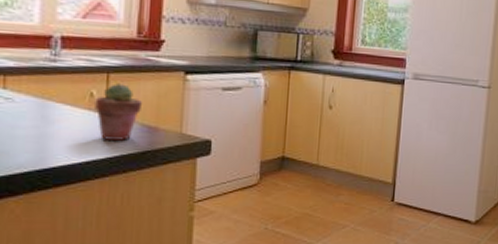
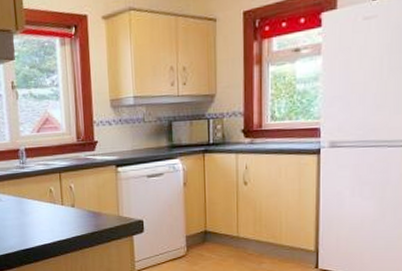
potted succulent: present [95,83,143,141] -> none [53,180,88,225]

